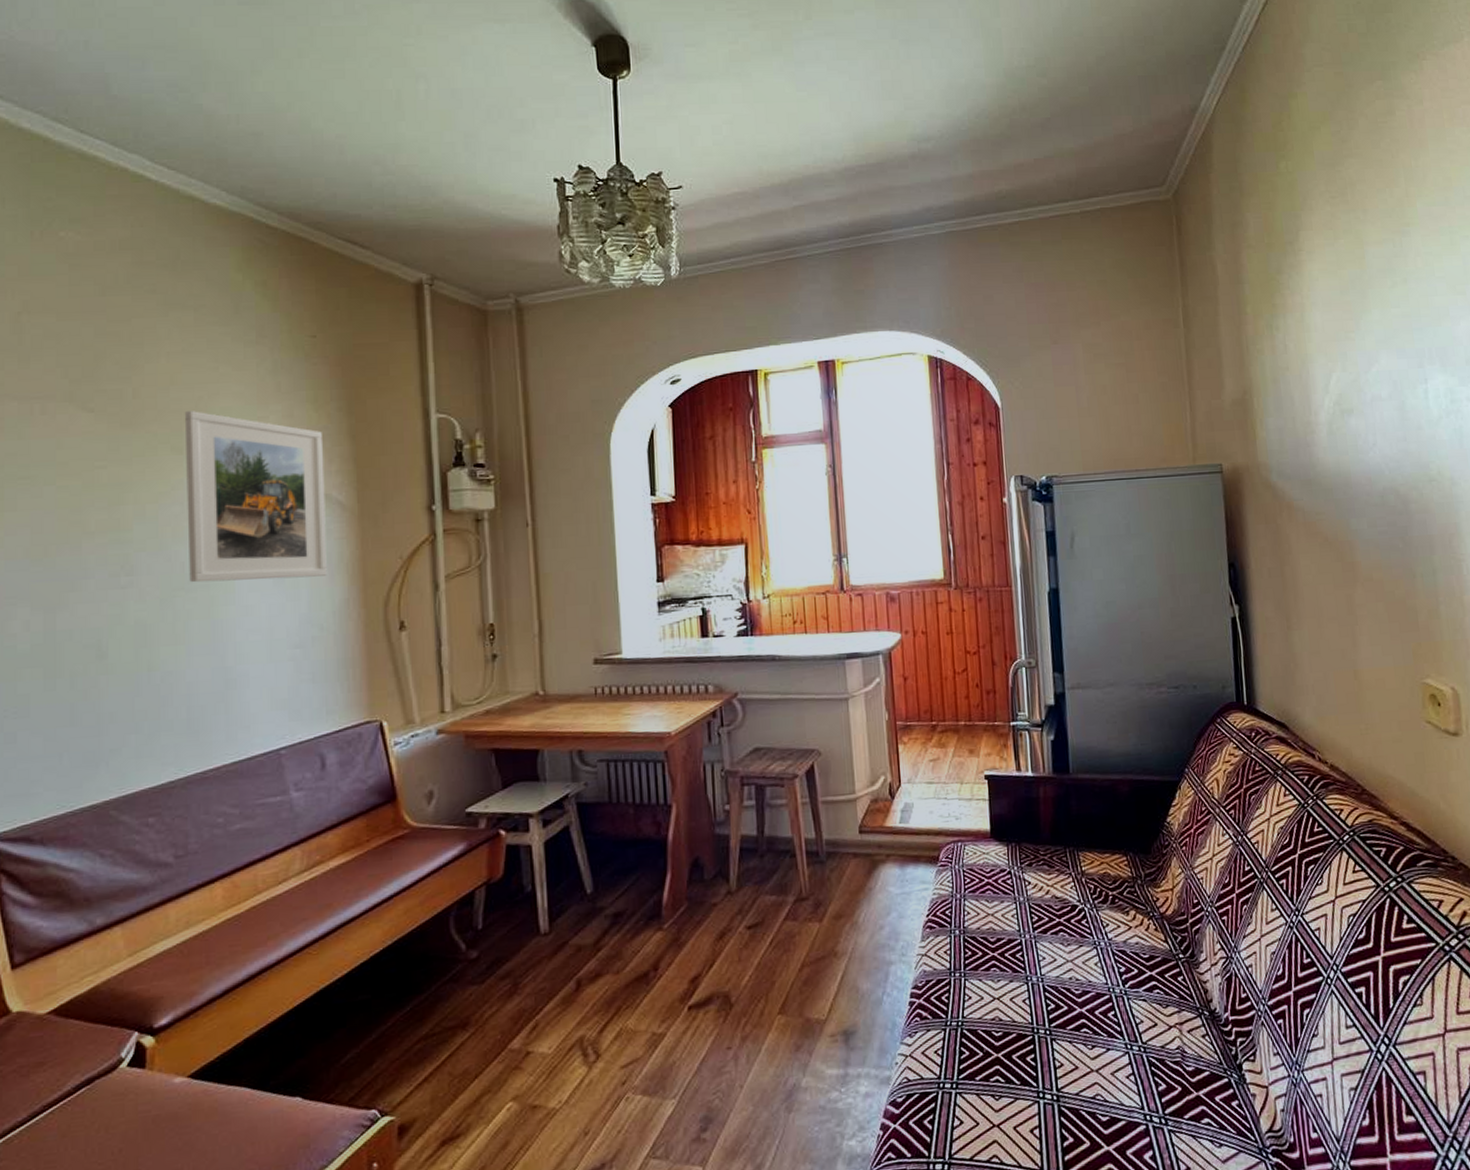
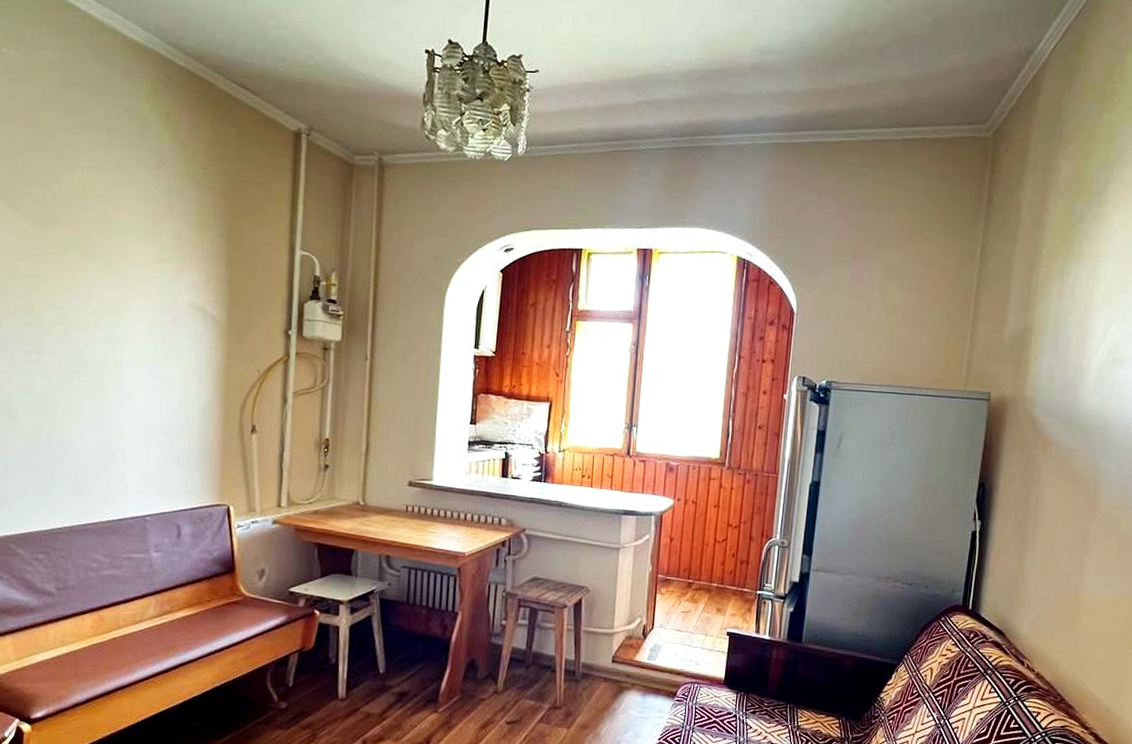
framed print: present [184,411,327,583] -> none [85,220,204,378]

